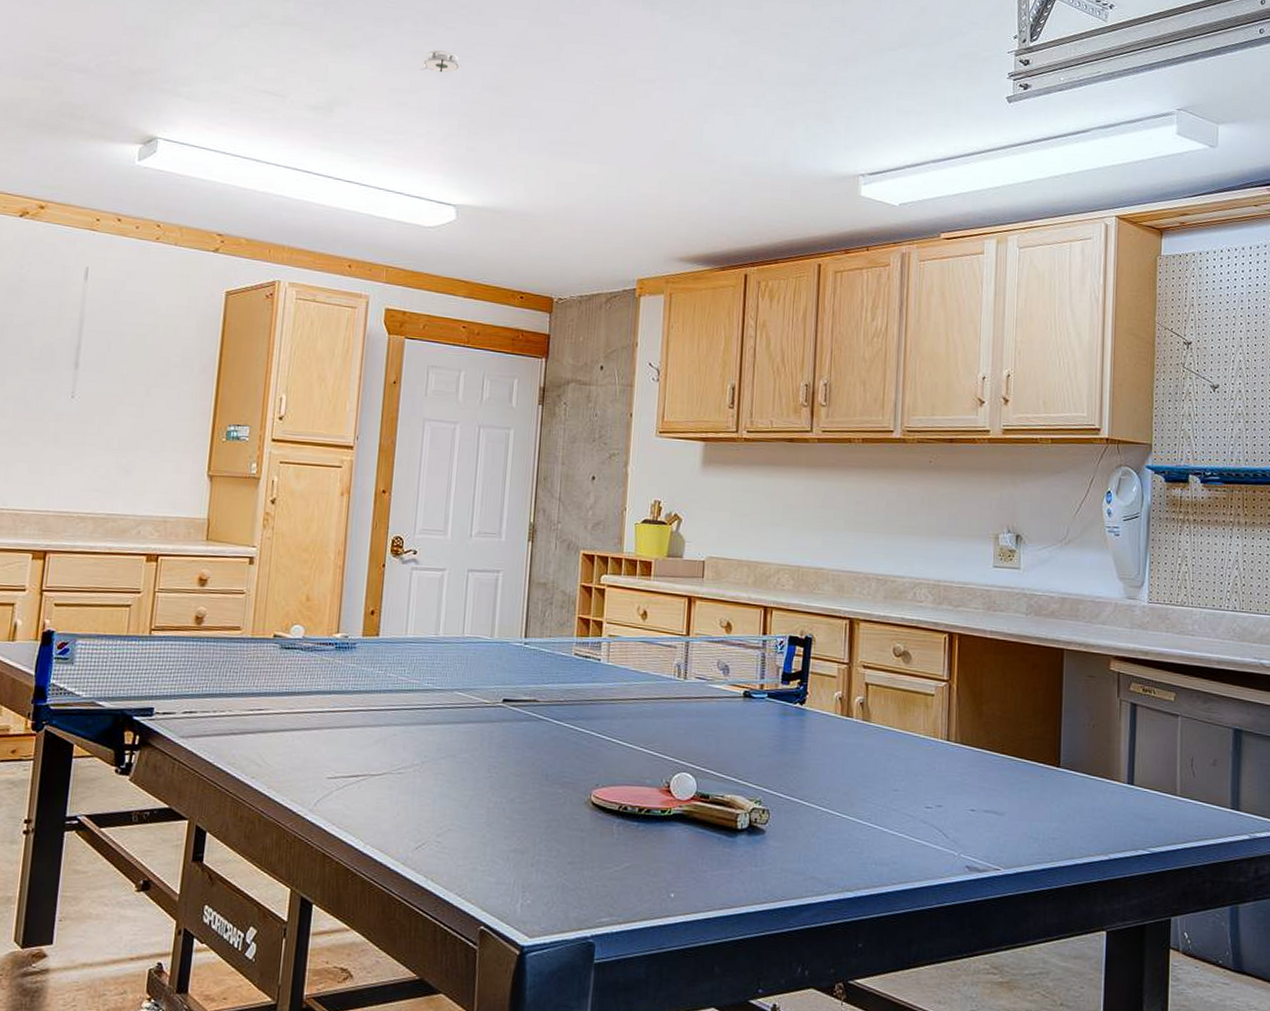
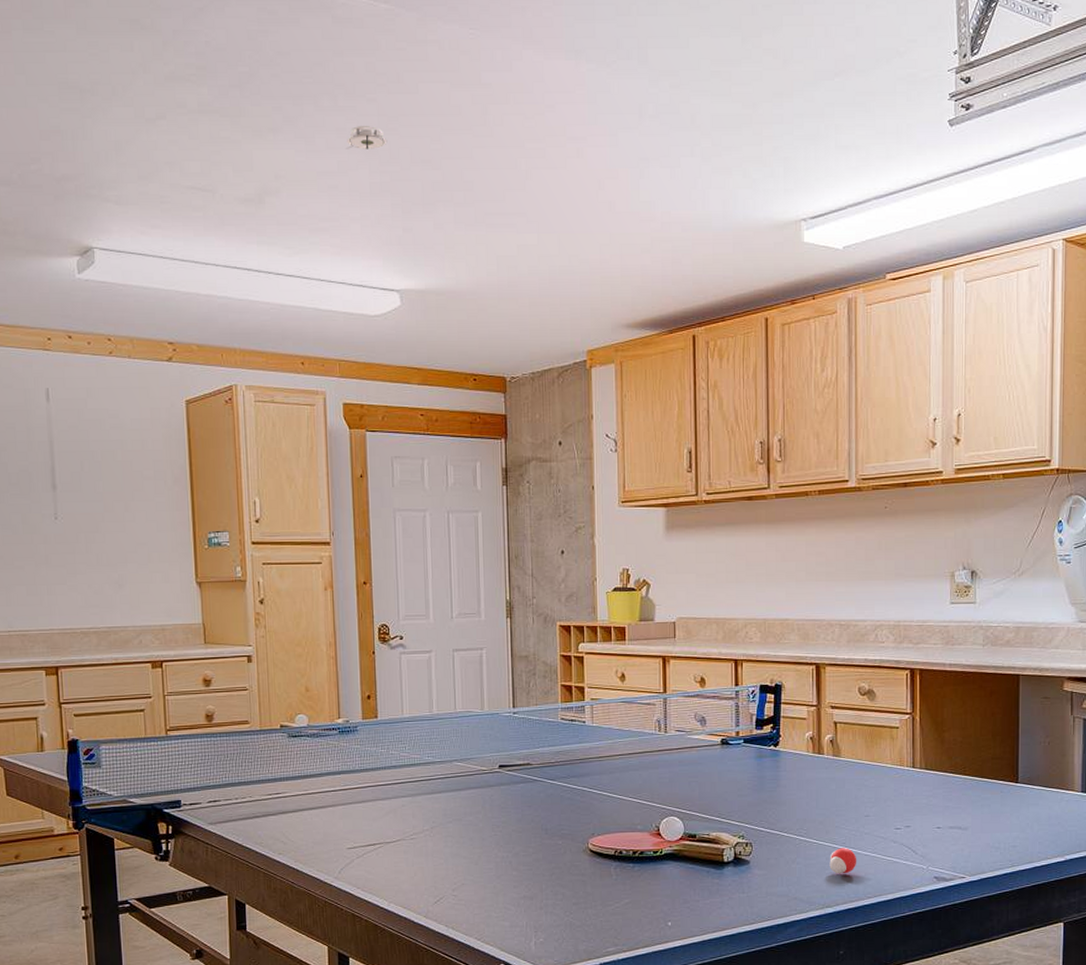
ping-pong ball: none [852,824,883,854] -> present [829,848,857,874]

